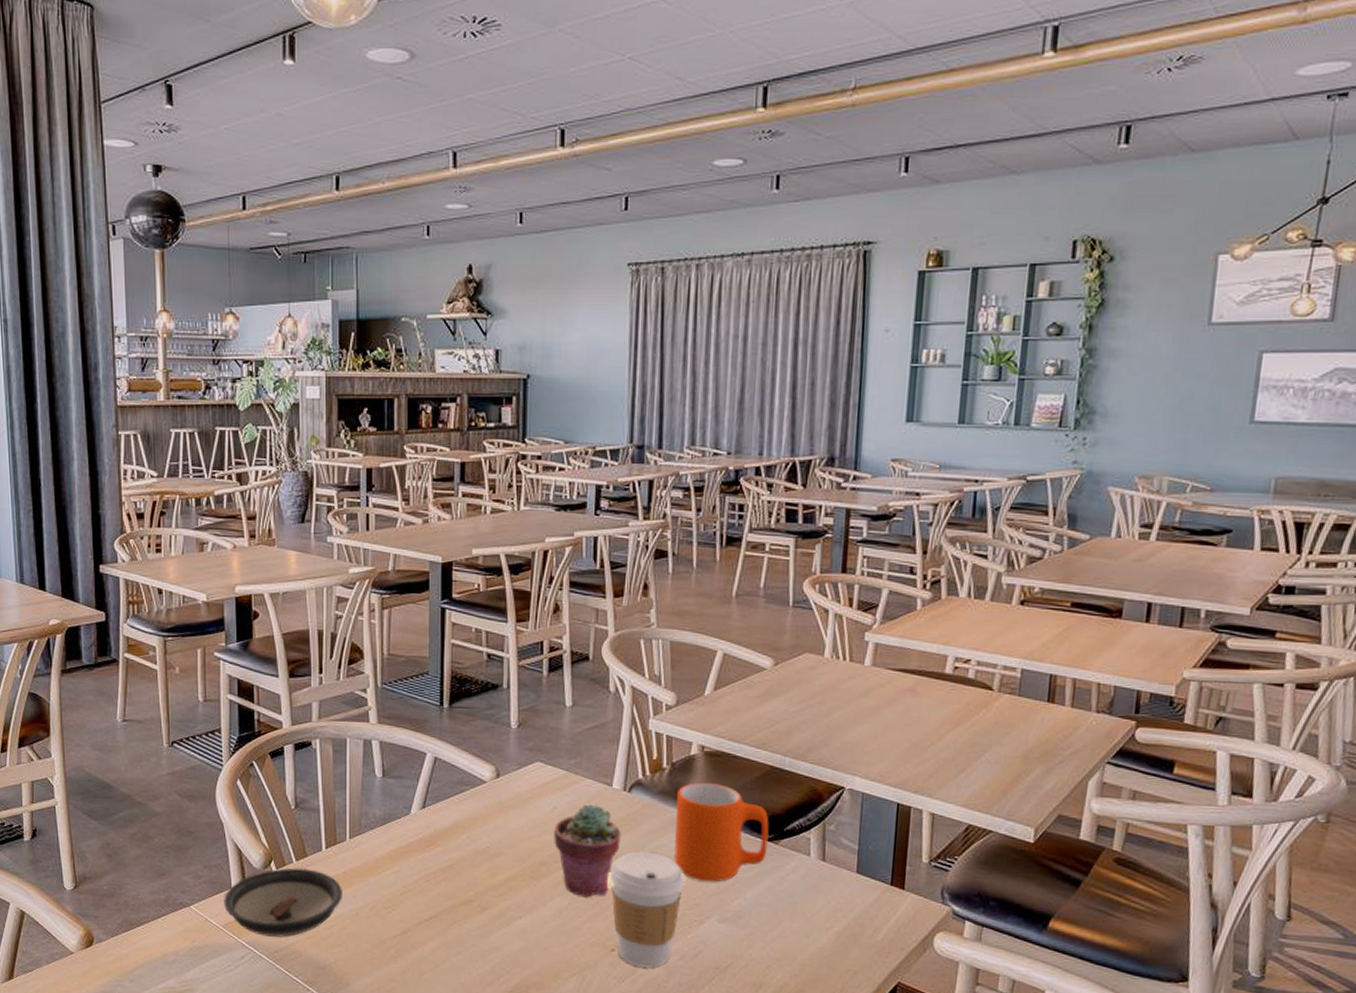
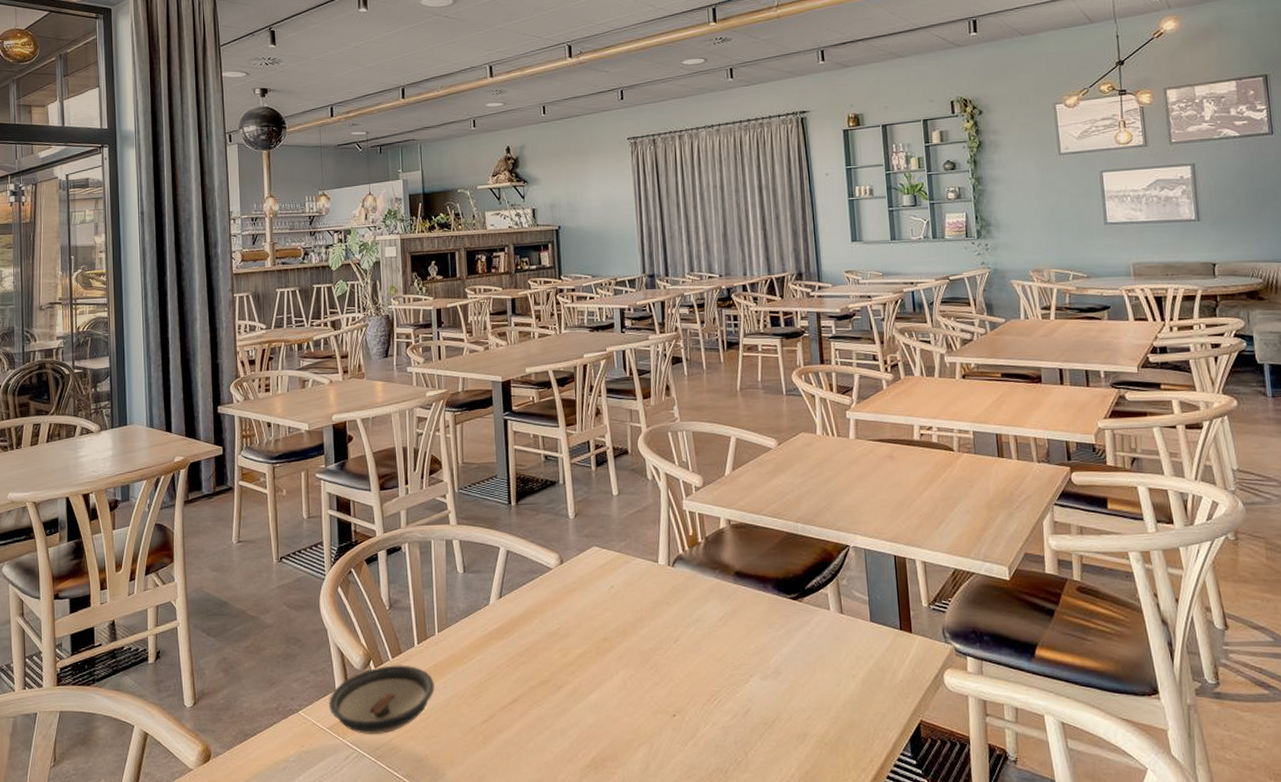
potted succulent: present [553,804,621,898] -> none [612,581,670,668]
coffee cup: present [609,851,685,968] -> none [664,619,729,729]
mug: present [674,782,769,882] -> none [713,551,794,642]

